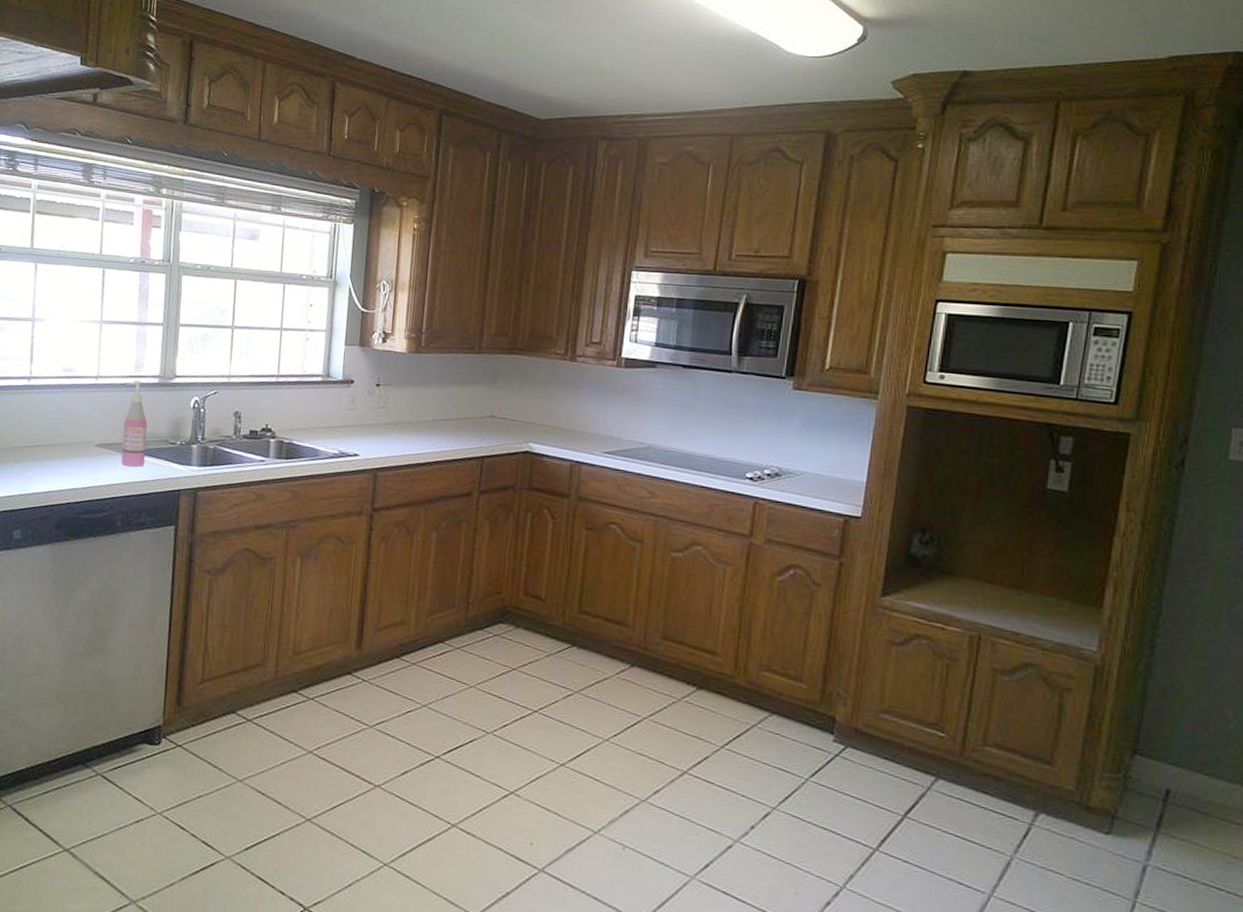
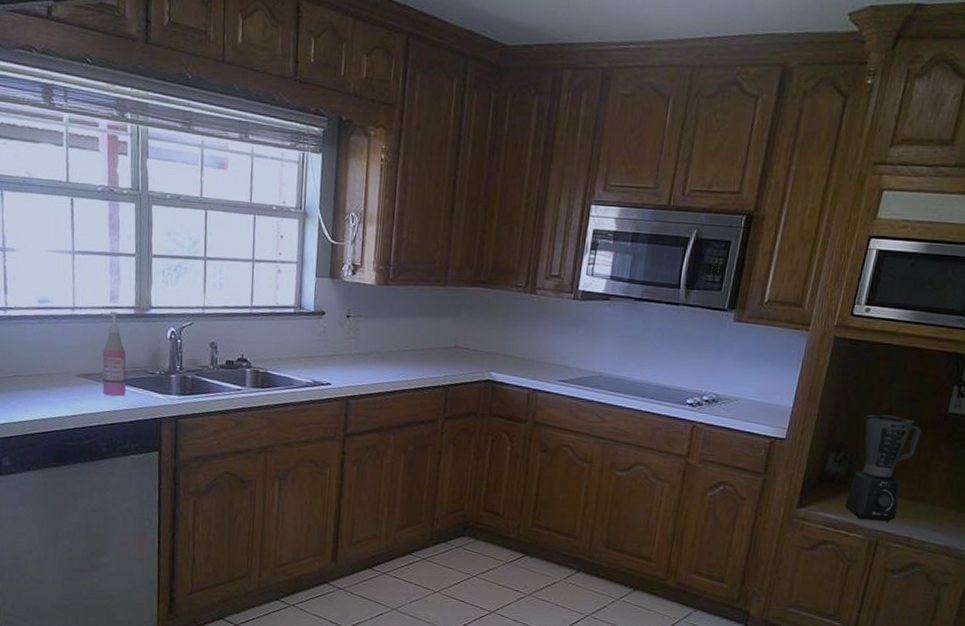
blender: none [937,490,1018,614] -> present [844,414,922,522]

